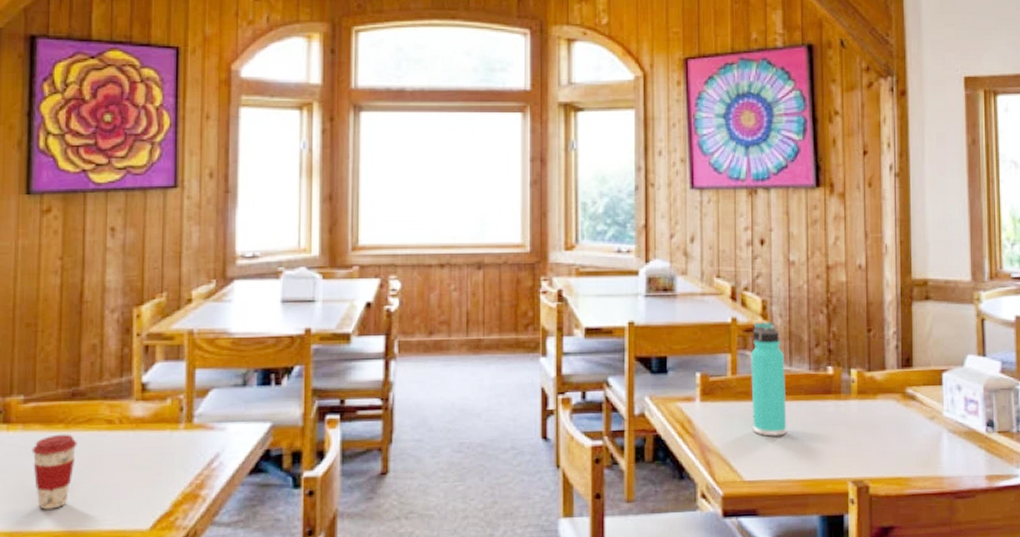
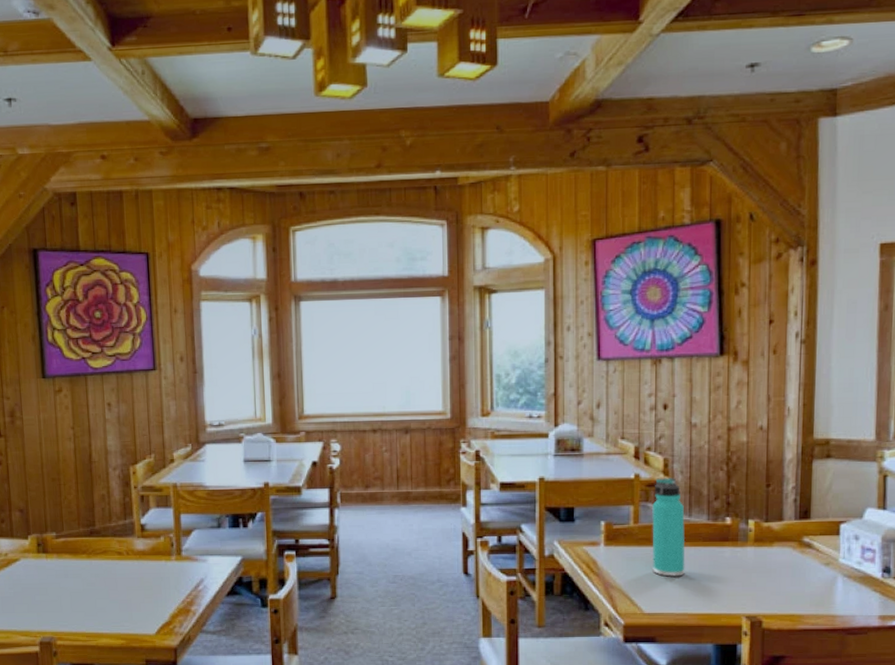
coffee cup: present [32,434,78,510] -> none [65,562,98,617]

